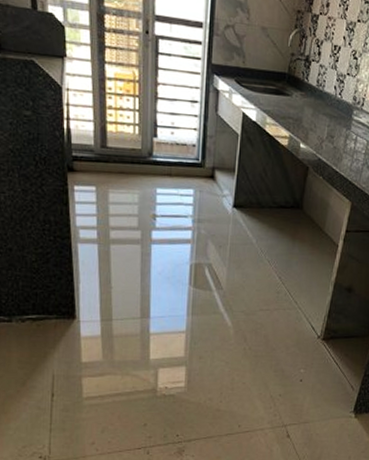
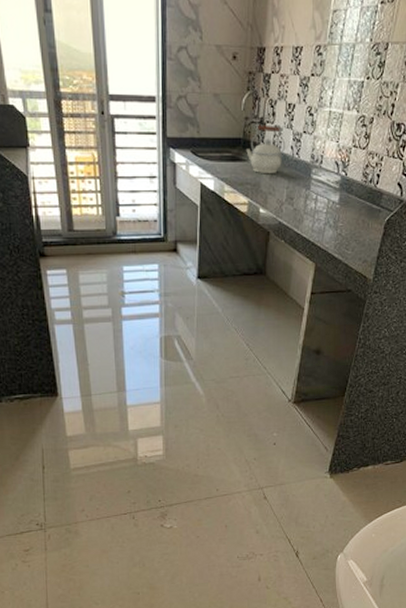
kettle: none [290,62,330,111] -> present [246,125,286,174]

